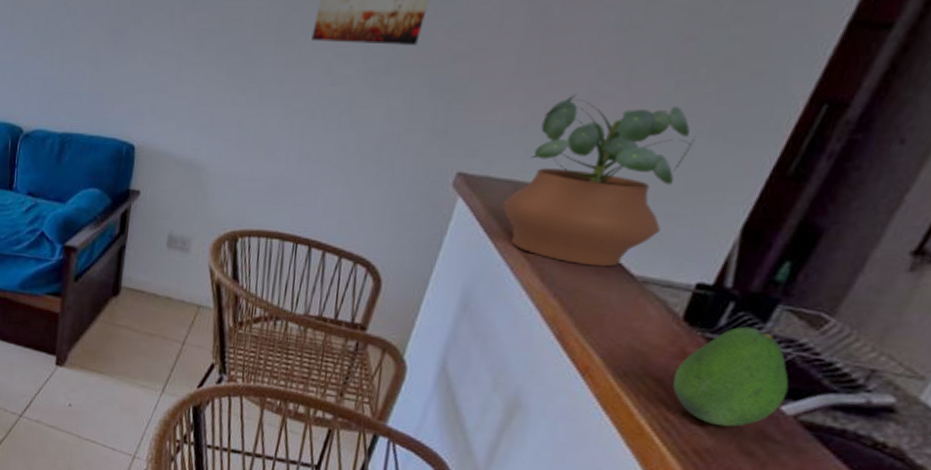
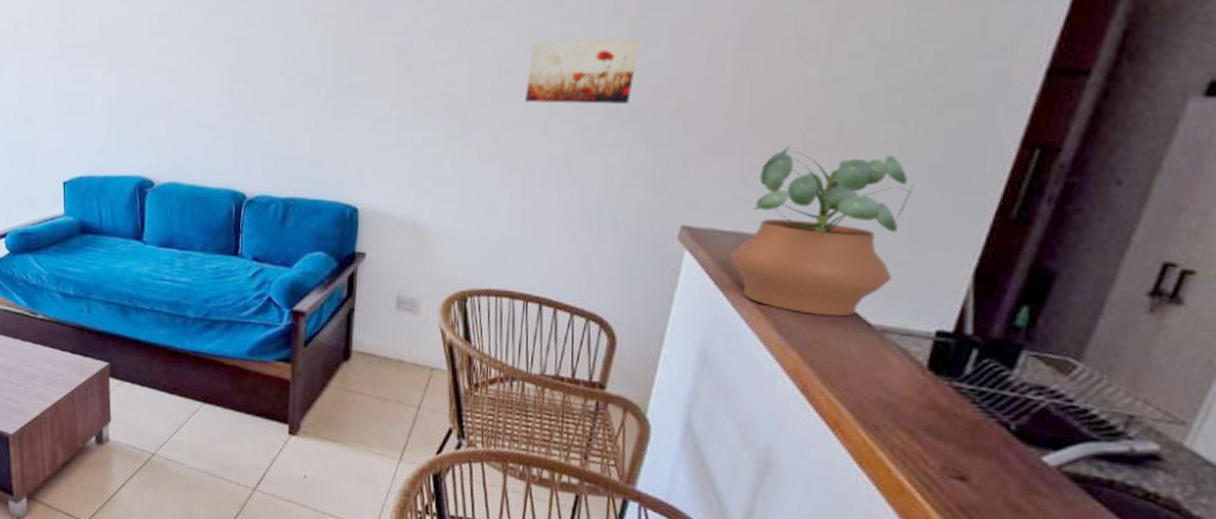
fruit: present [673,326,789,427] -> none [926,374,1047,481]

